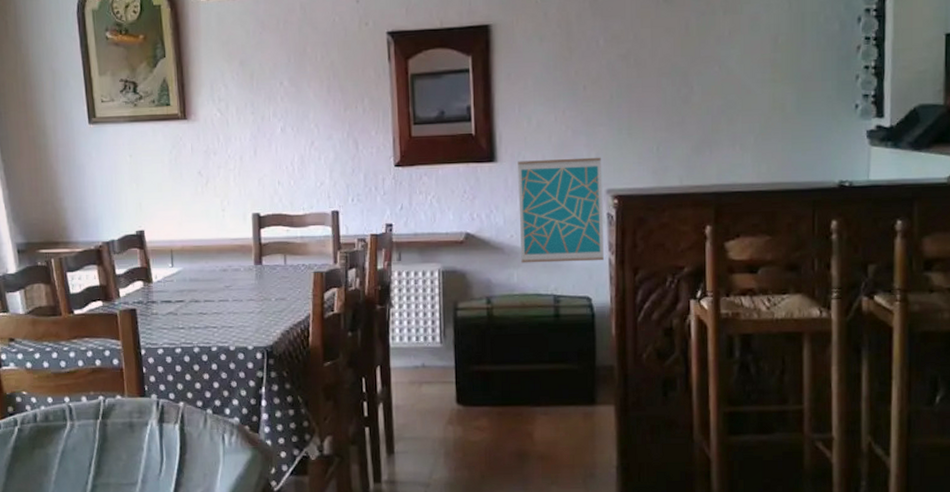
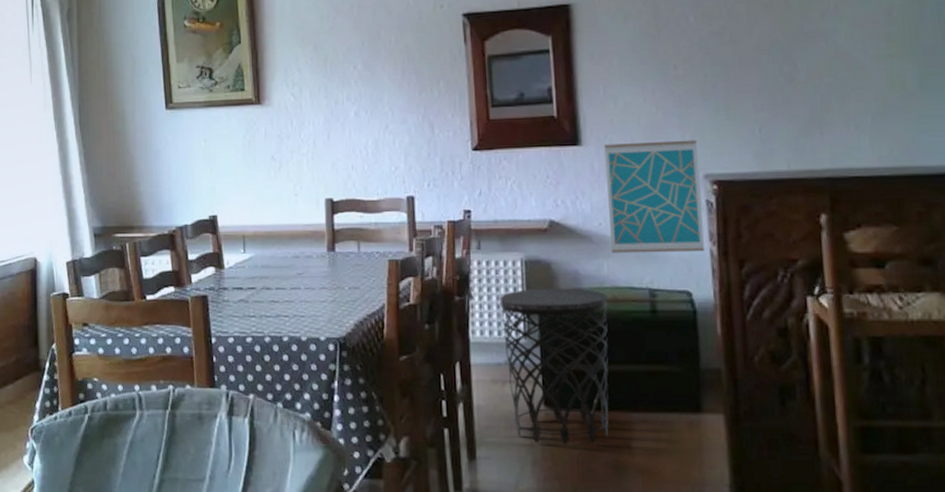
side table: none [418,295,516,439] -> present [499,288,609,447]

